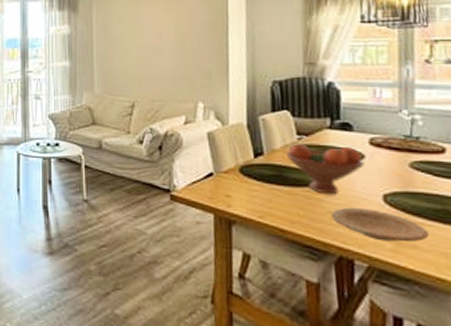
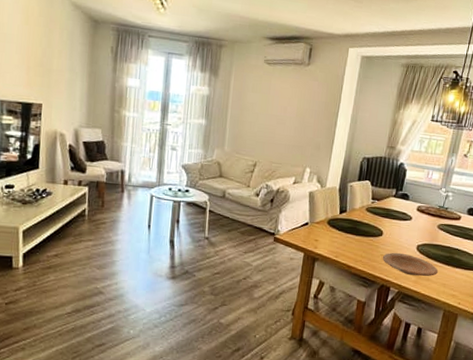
fruit bowl: present [286,144,365,195] -> none [361,206,411,244]

